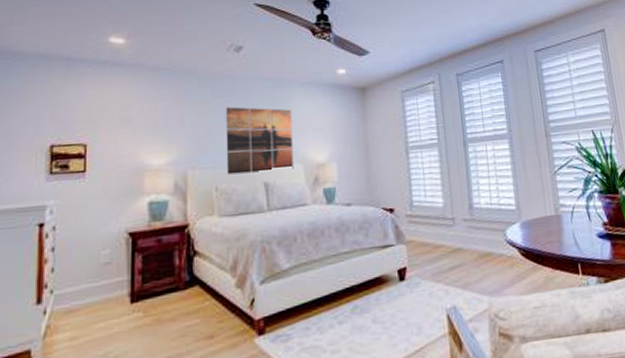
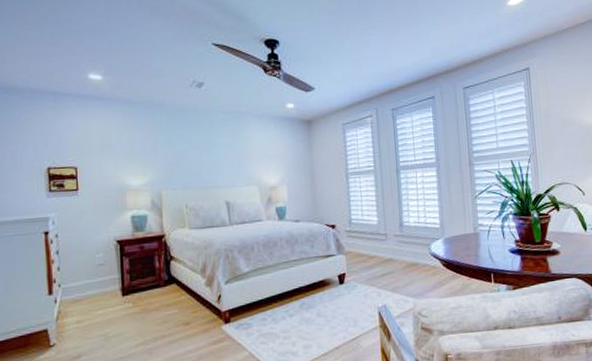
wall art: present [225,106,294,175] -> none [191,136,251,194]

